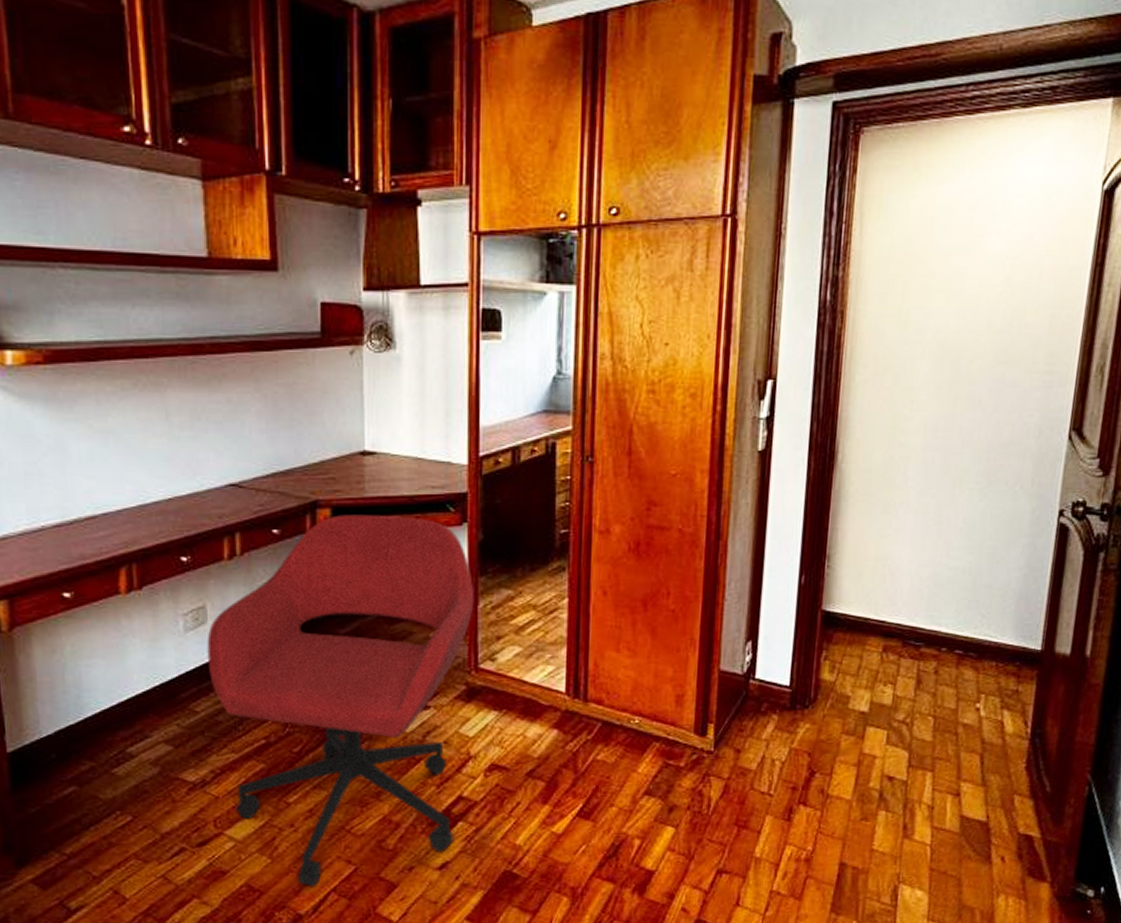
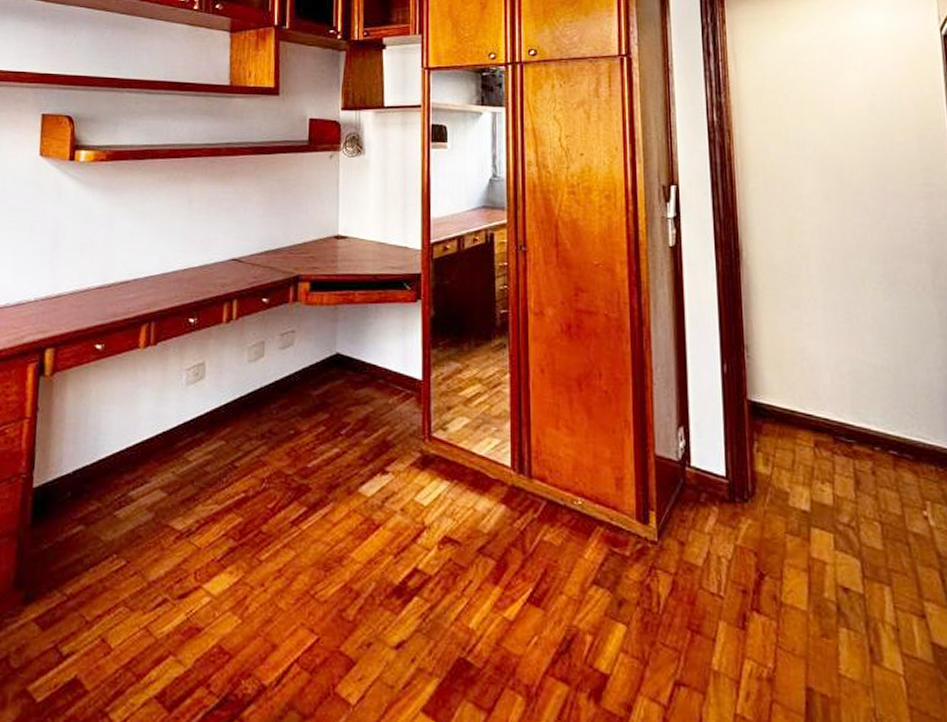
office chair: present [207,514,475,886] -> none [202,288,428,654]

